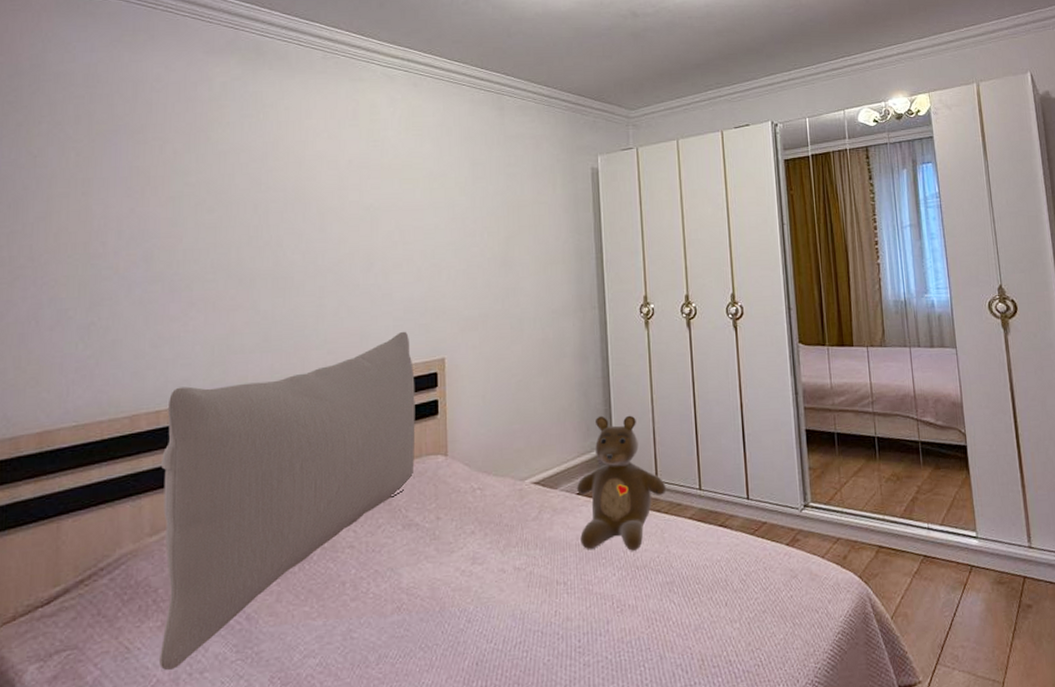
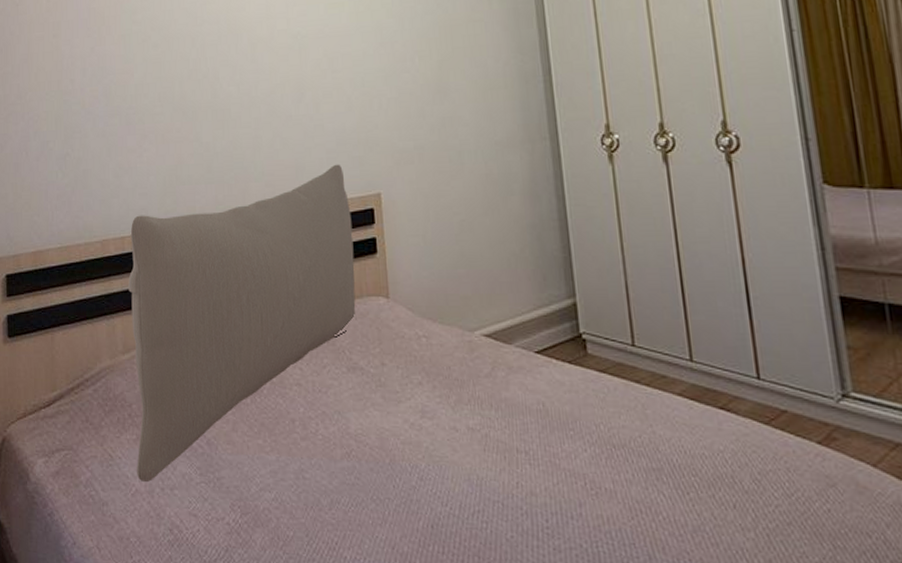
teddy bear: present [576,415,667,551] -> none [534,264,647,426]

